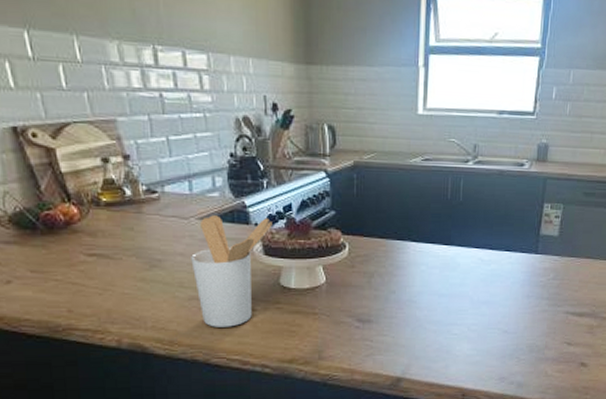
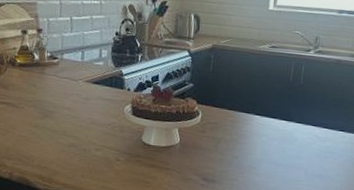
utensil holder: present [191,215,273,327] -> none [75,79,142,173]

